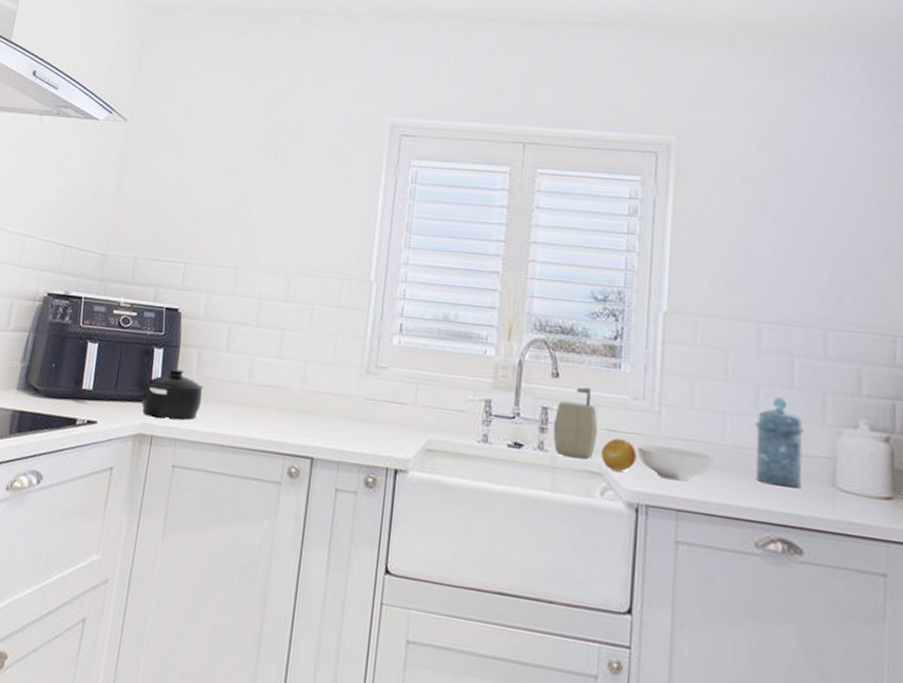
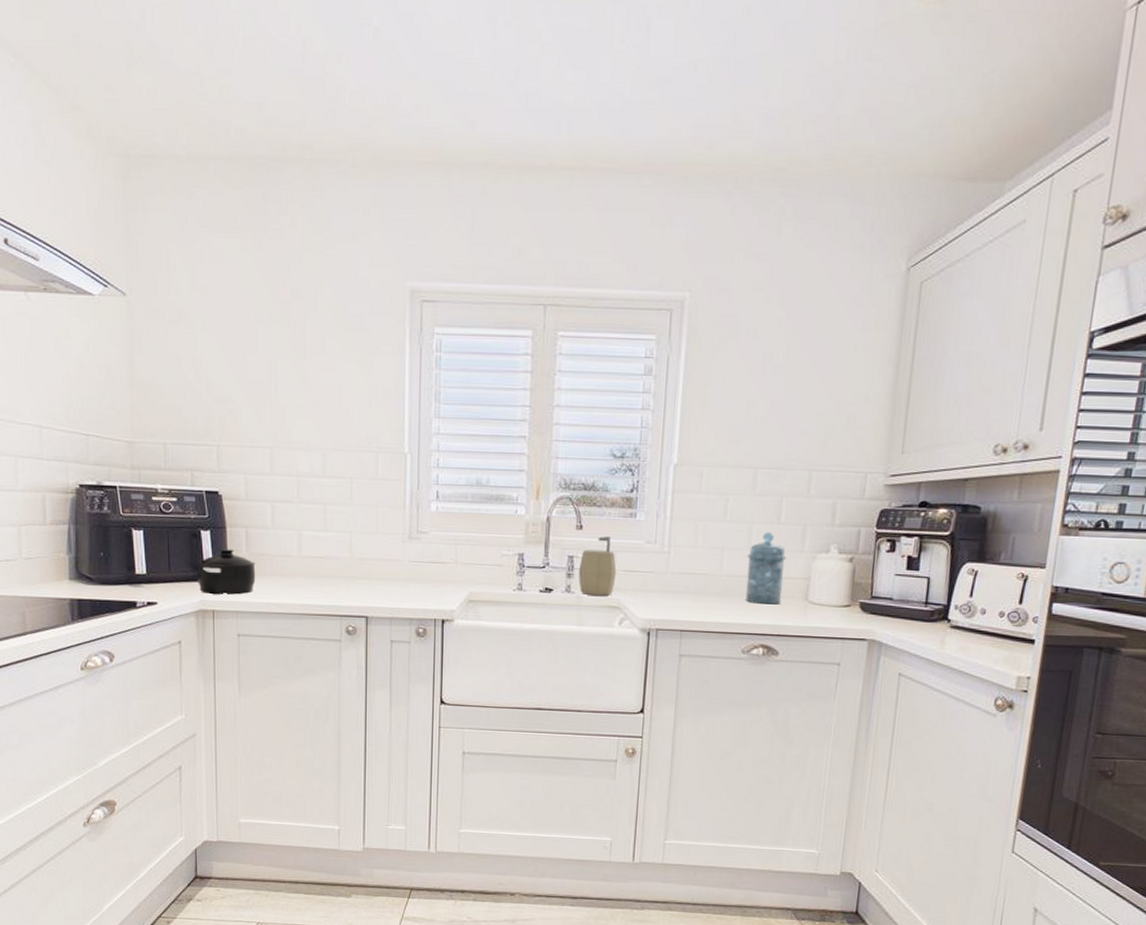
fruit: present [601,438,636,473] -> none [619,577,649,605]
bowl: present [636,444,713,482] -> none [649,580,712,607]

